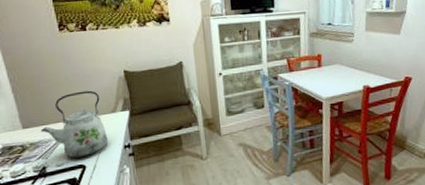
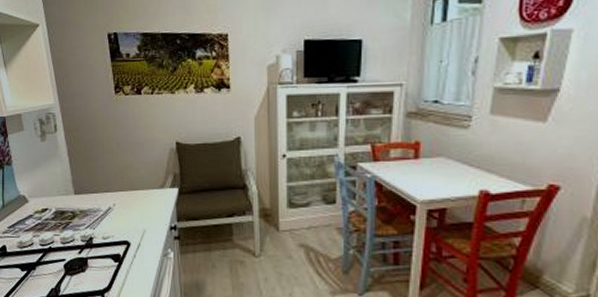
kettle: present [40,90,109,158] -> none [90,161,155,234]

